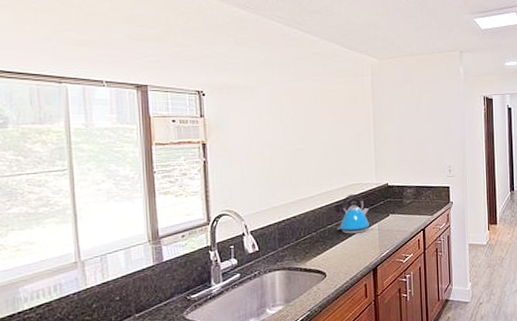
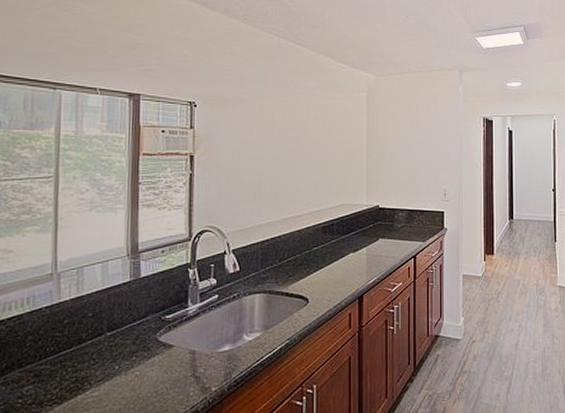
kettle: present [337,194,369,234] -> none [323,215,357,258]

